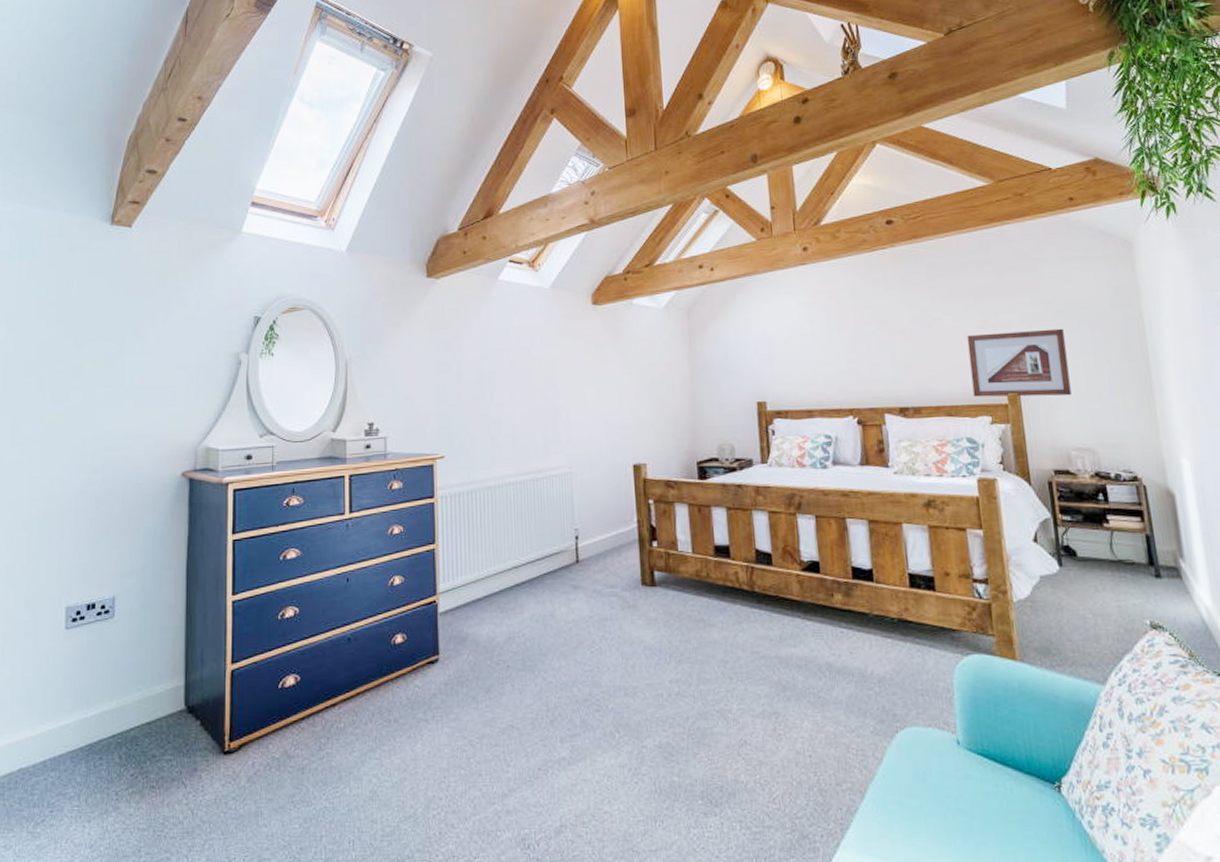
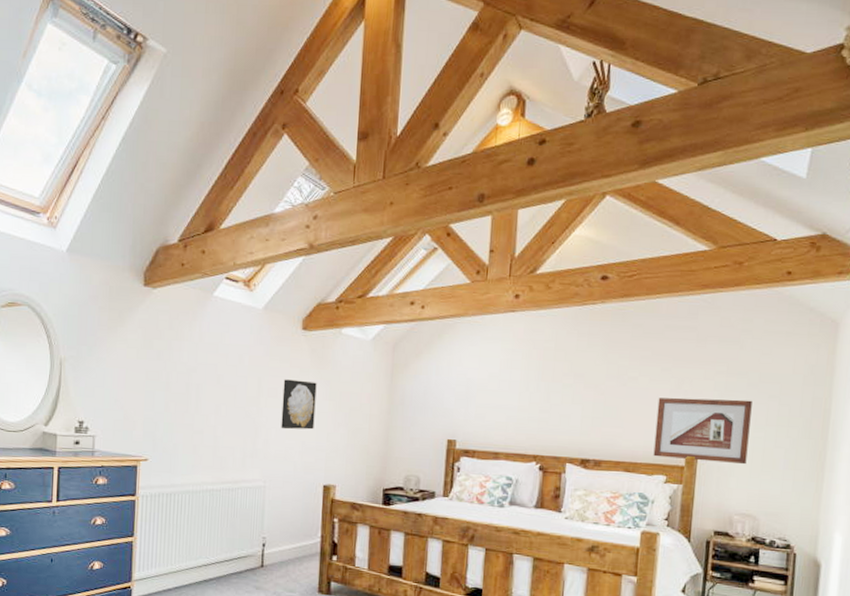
wall art: none [579,356,616,409] -> present [281,379,317,430]

